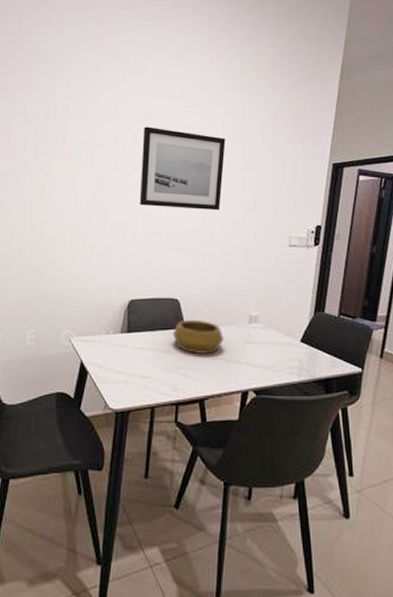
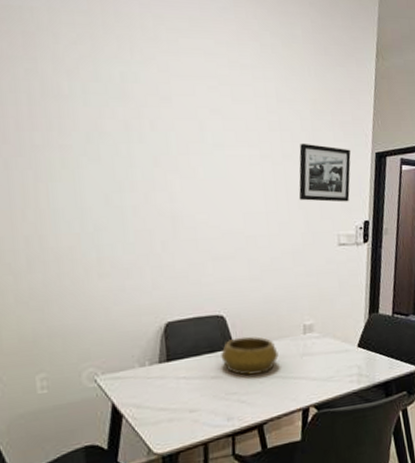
wall art: present [140,126,226,211] -> none [162,111,262,210]
picture frame: none [255,153,309,208] -> present [299,143,351,202]

